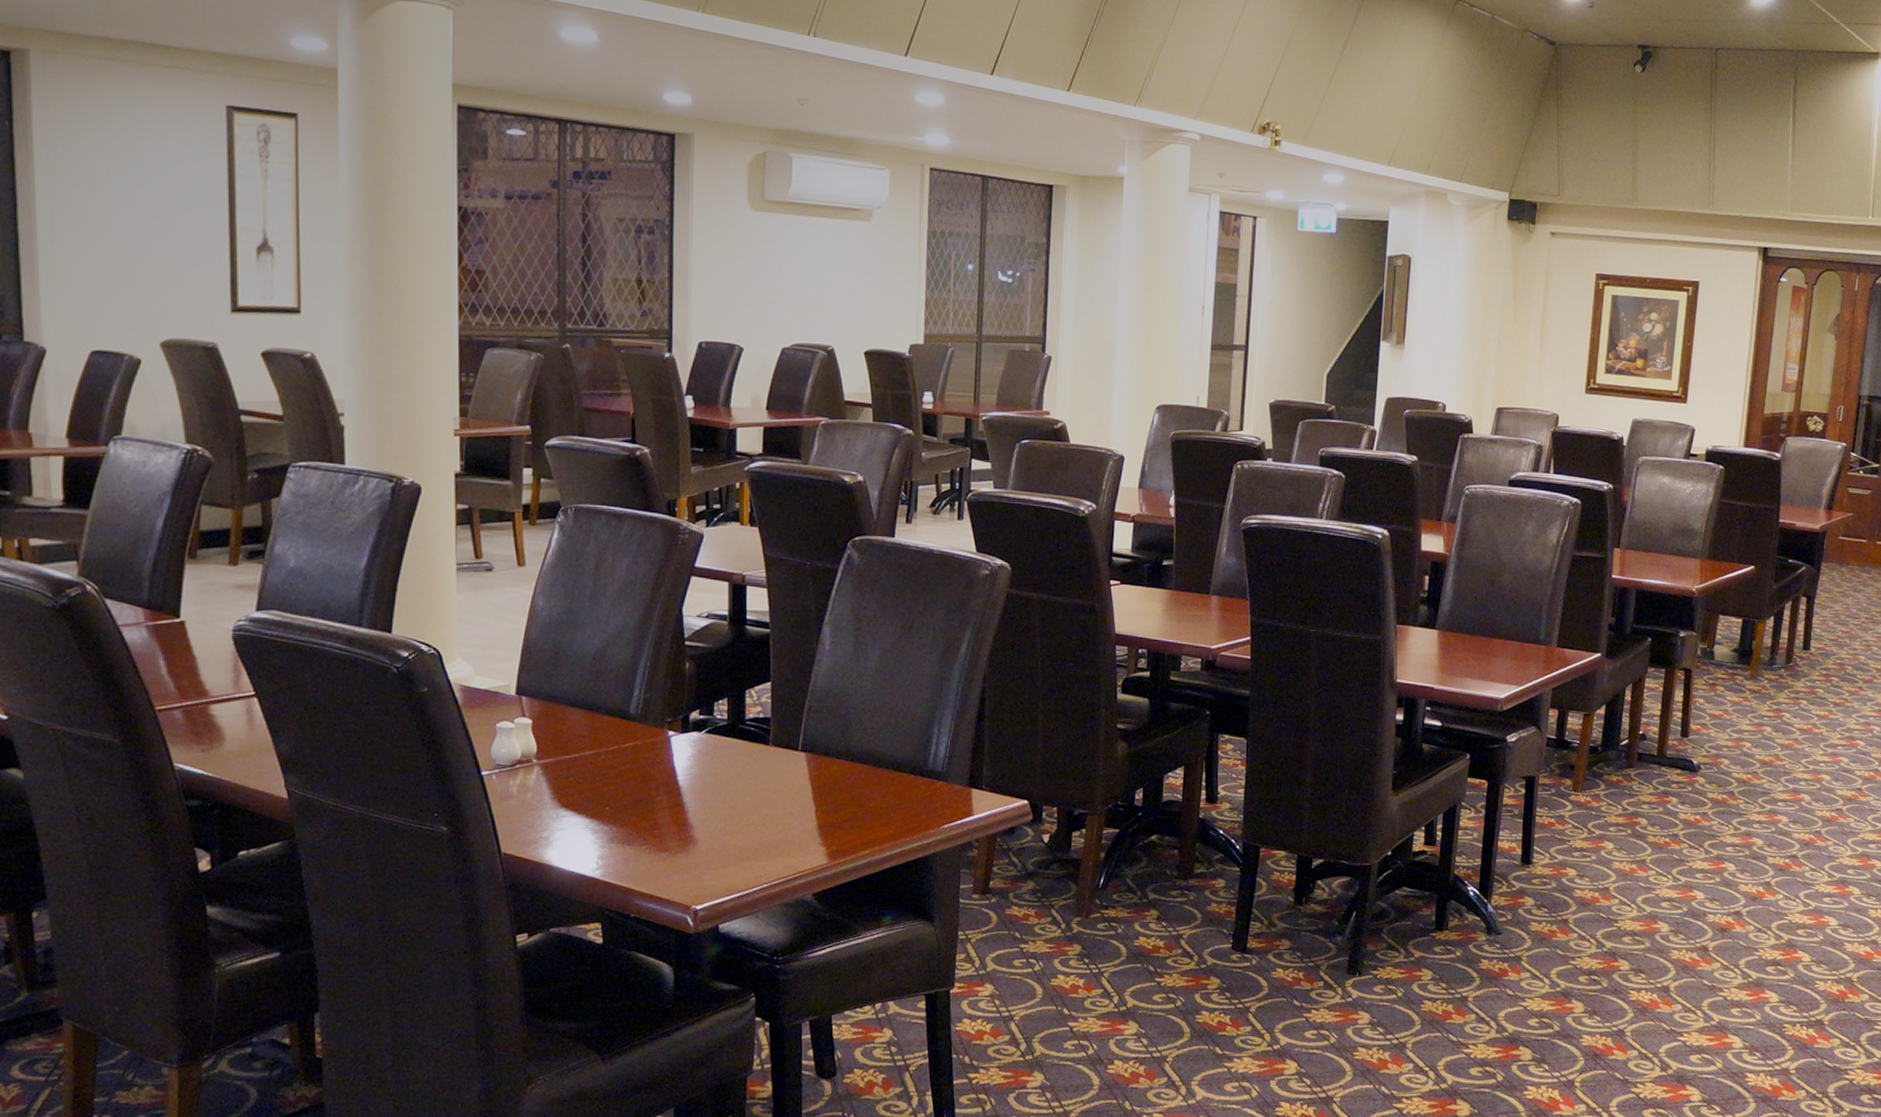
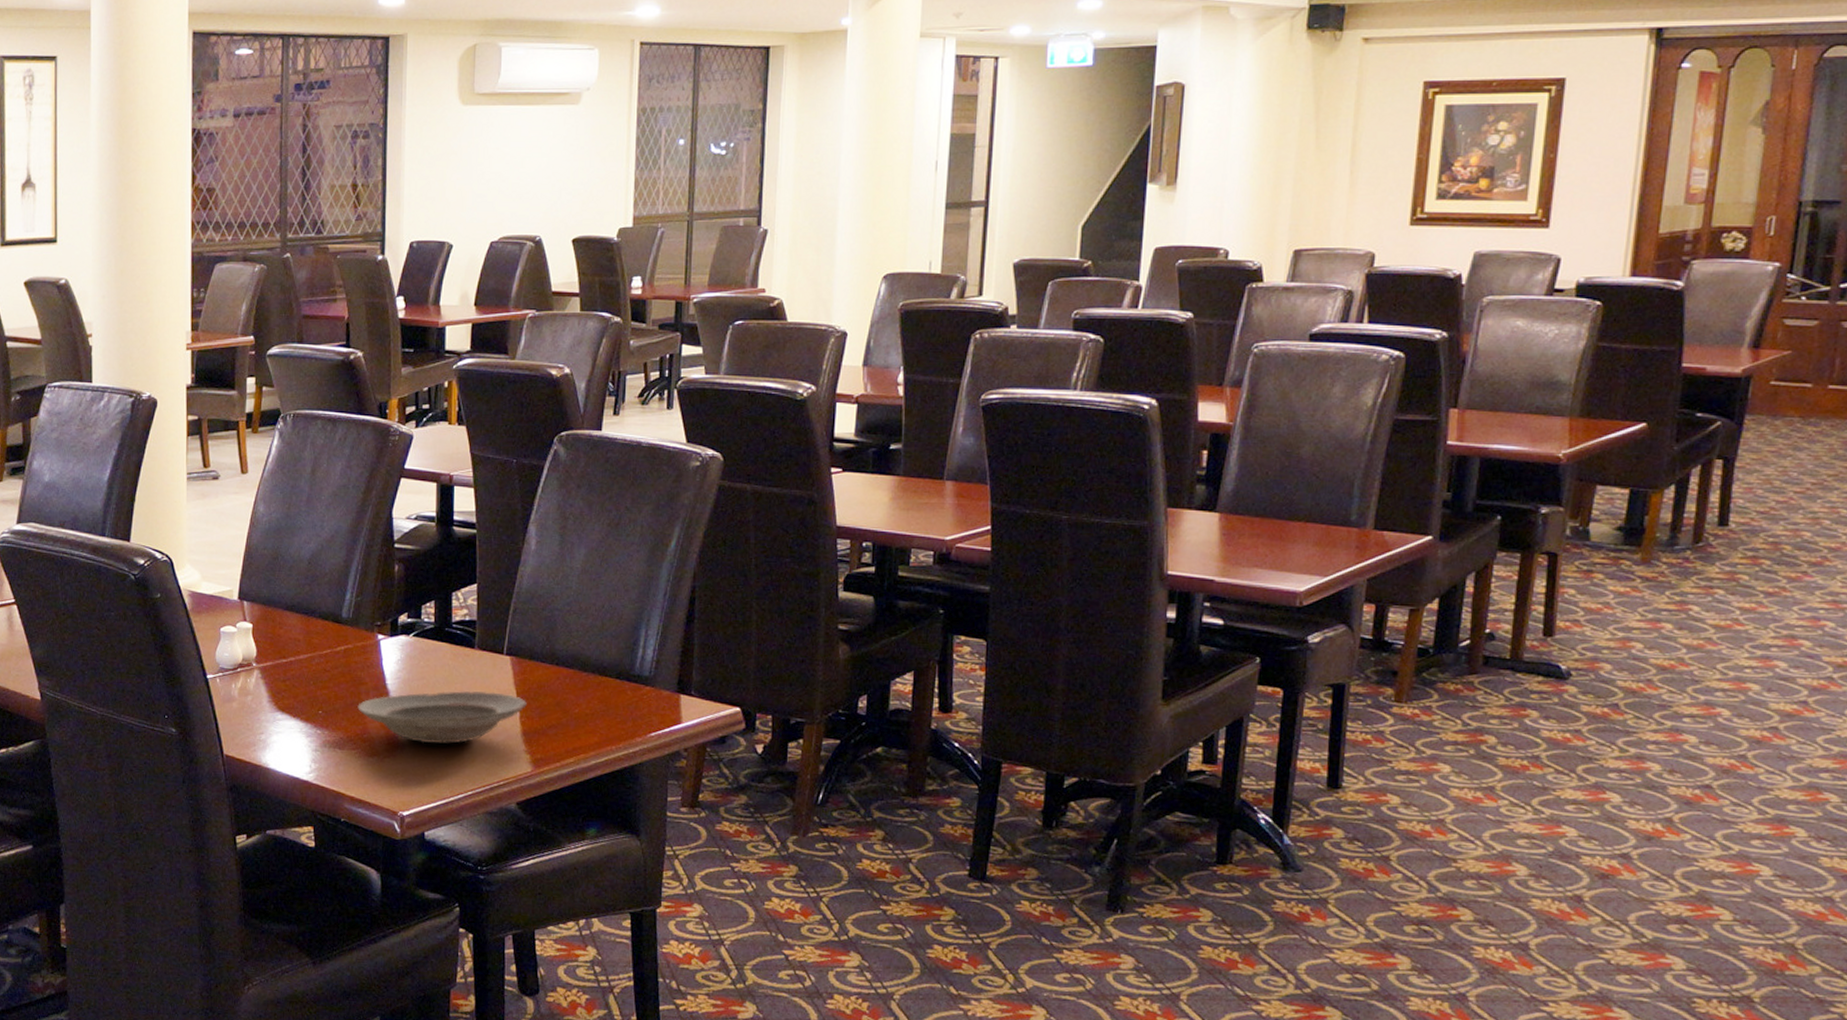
plate: none [647,786,822,838] -> present [357,691,527,744]

